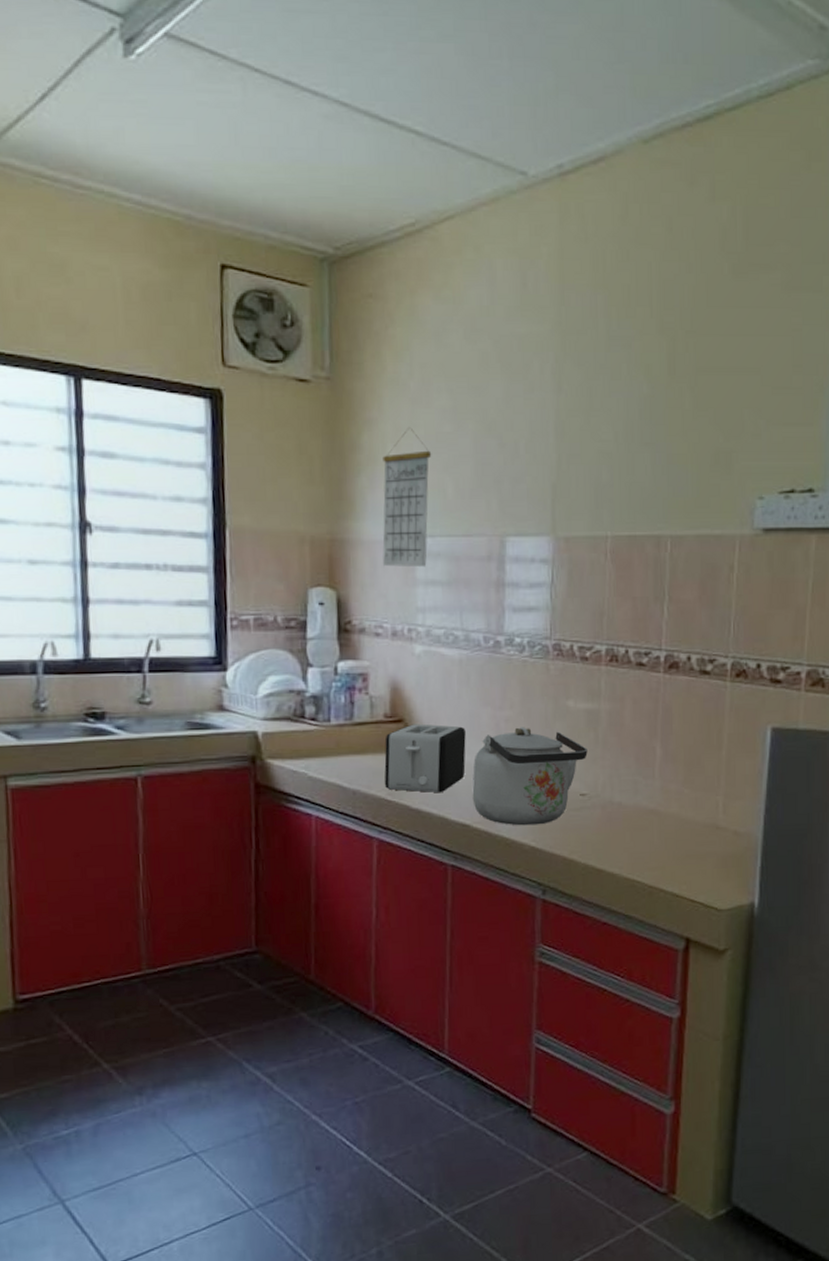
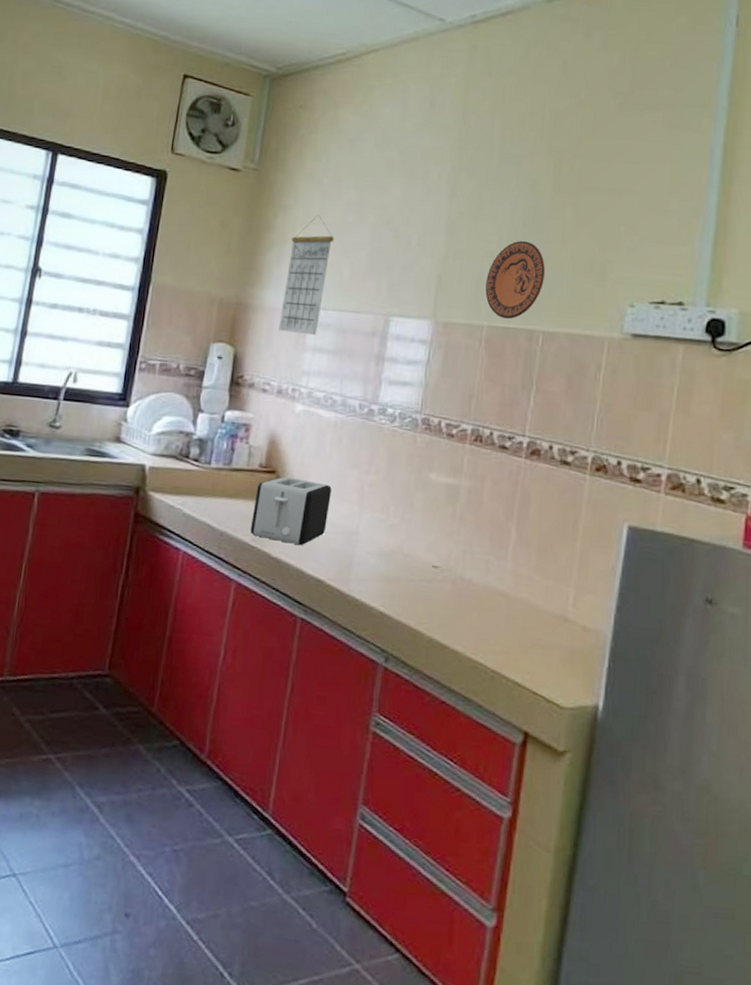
kettle: present [472,727,588,826] -> none [329,492,444,591]
decorative plate: none [605,437,668,527] -> present [485,241,546,320]

